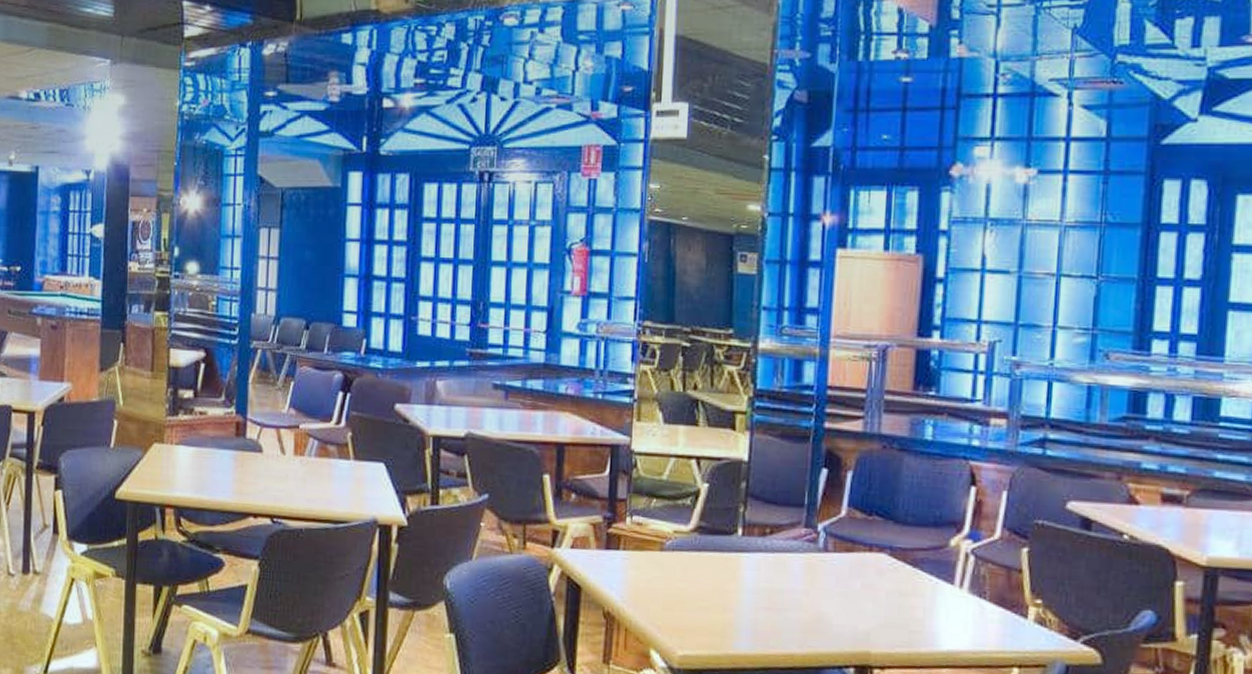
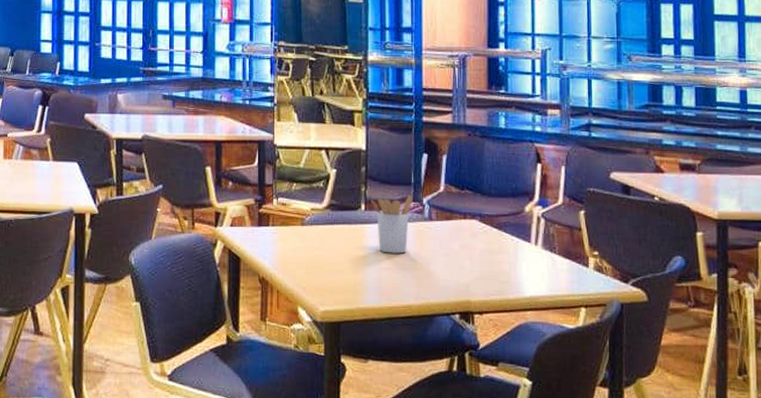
utensil holder: none [750,518,804,591] -> present [370,194,412,254]

